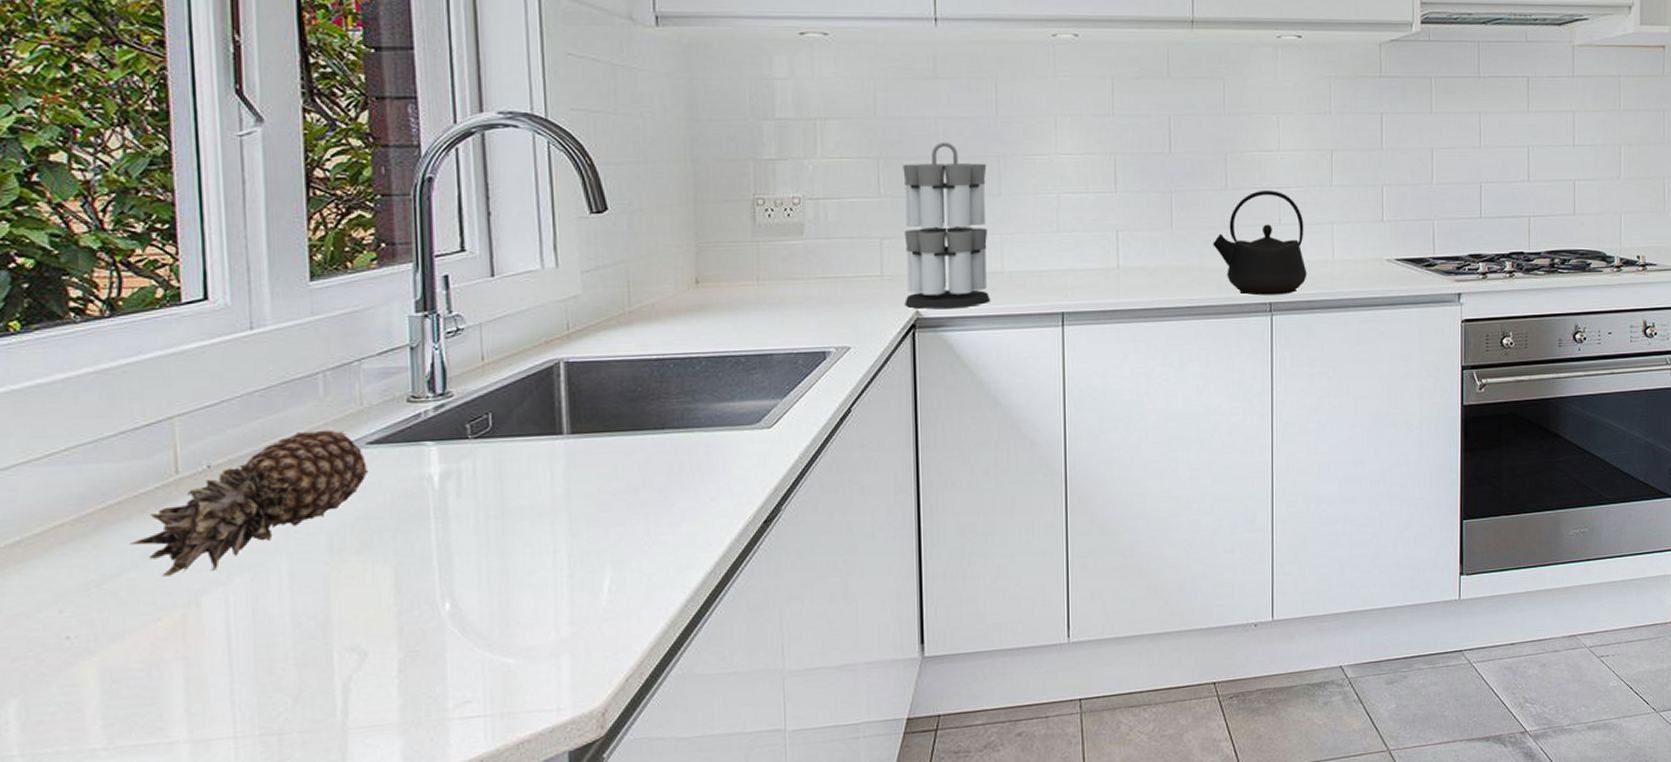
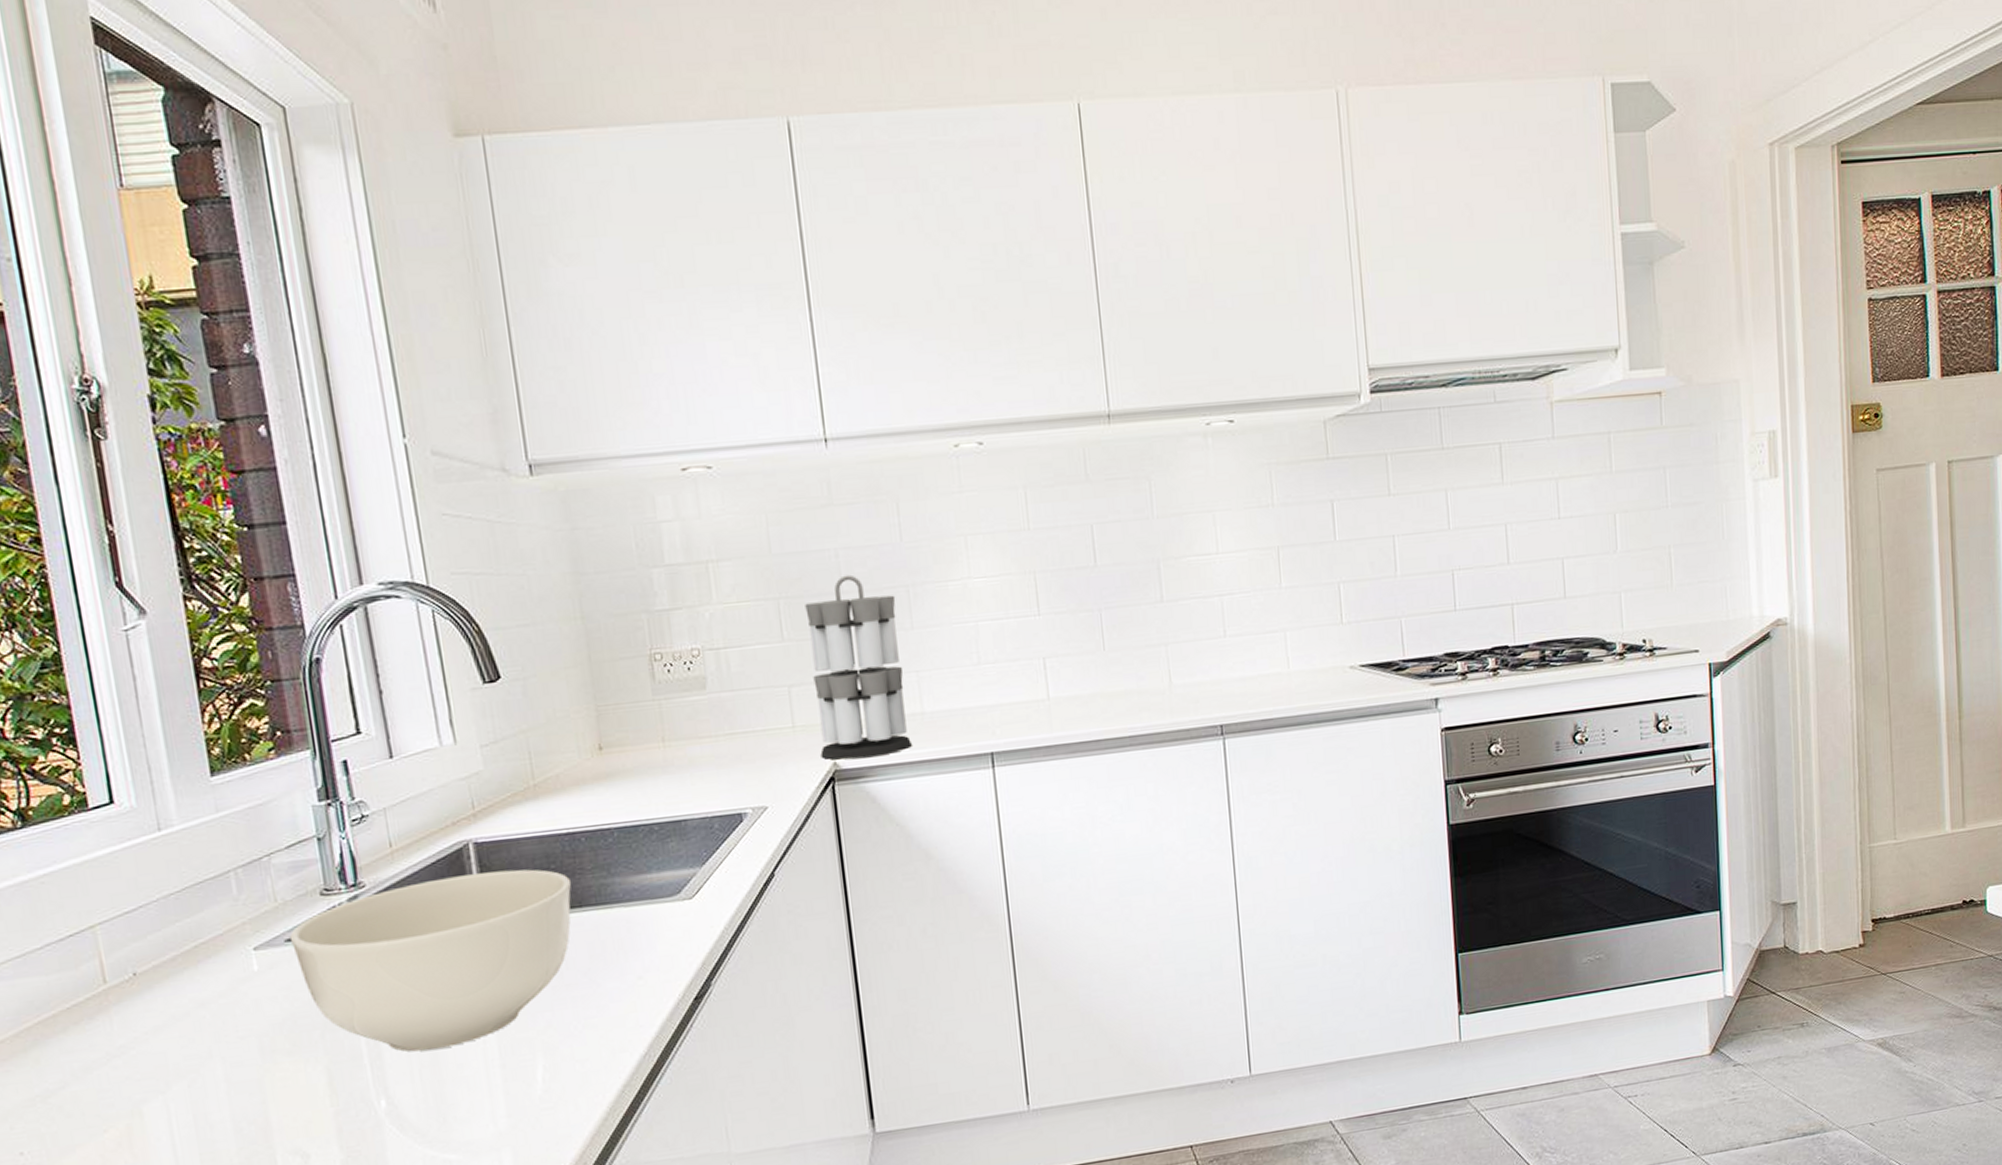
fruit: present [130,429,369,577] -> none [69,929,291,1088]
bowl: none [371,389,657,558] -> present [289,869,572,1052]
kettle: present [1213,190,1307,296] -> none [1151,598,1261,719]

